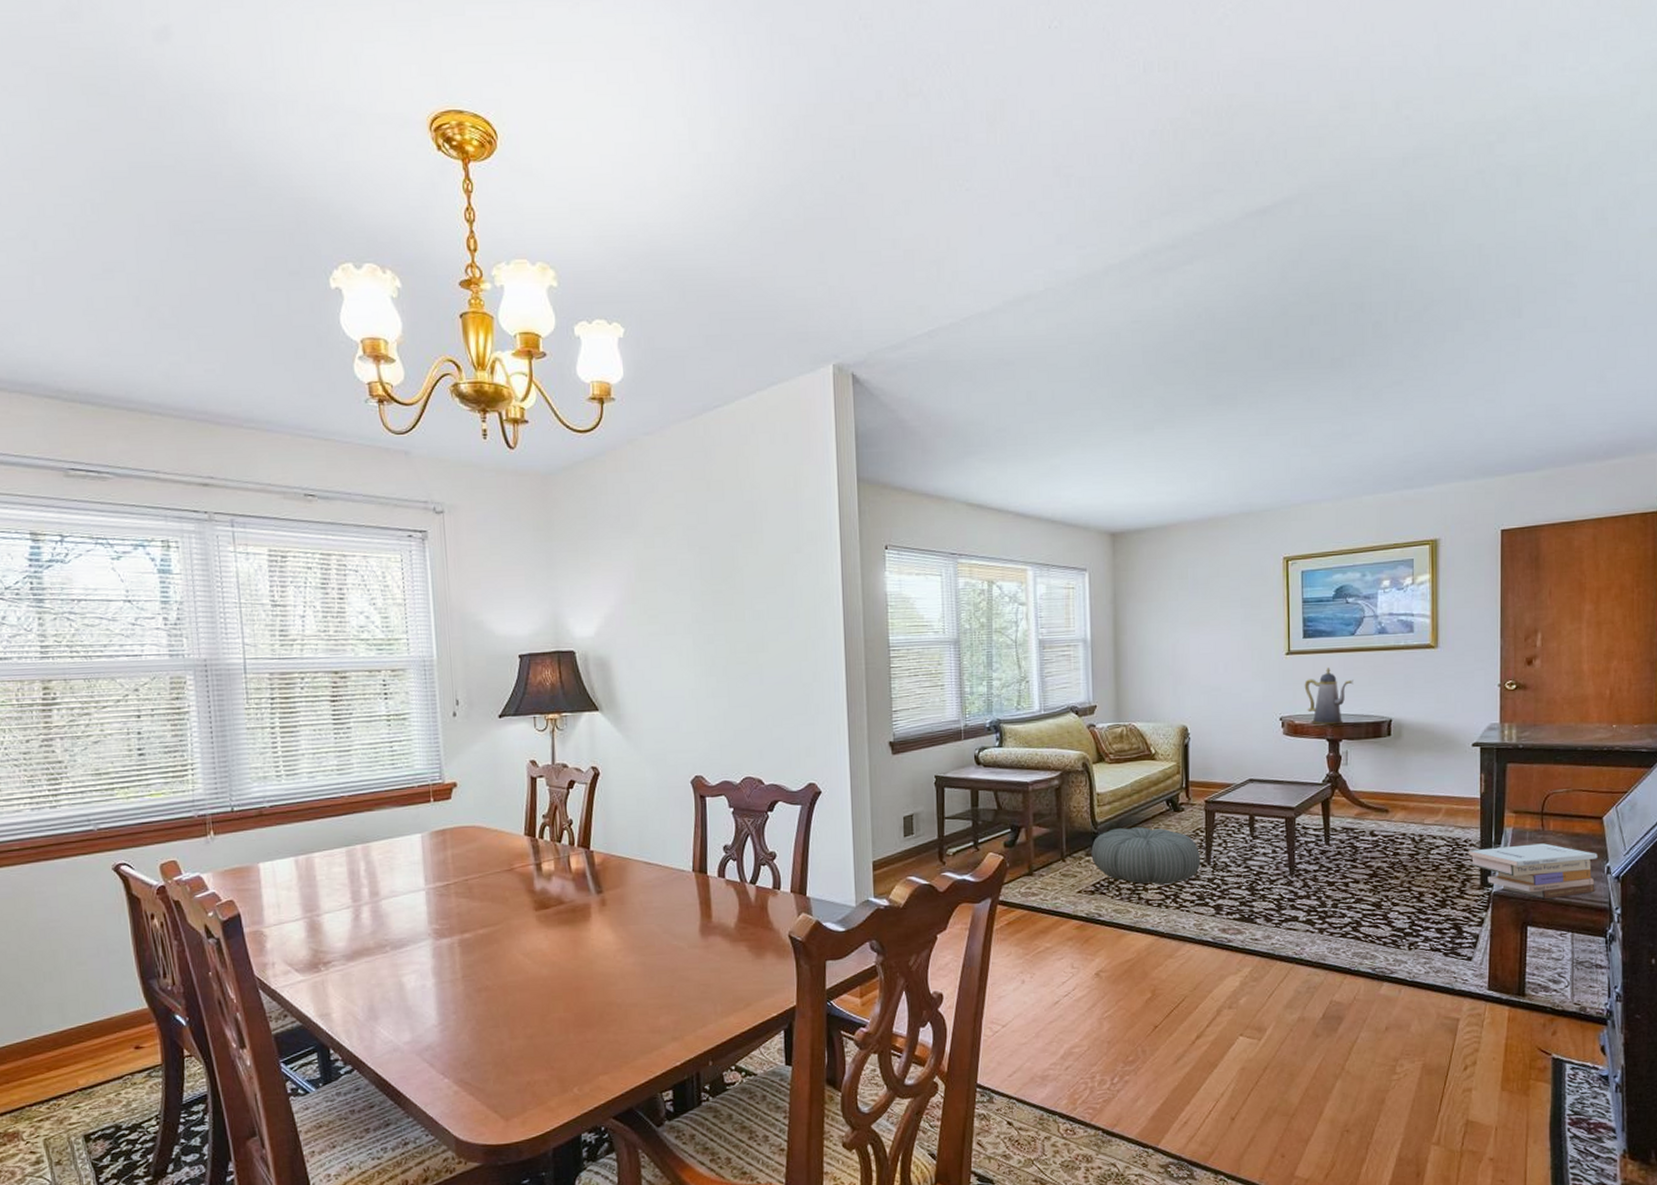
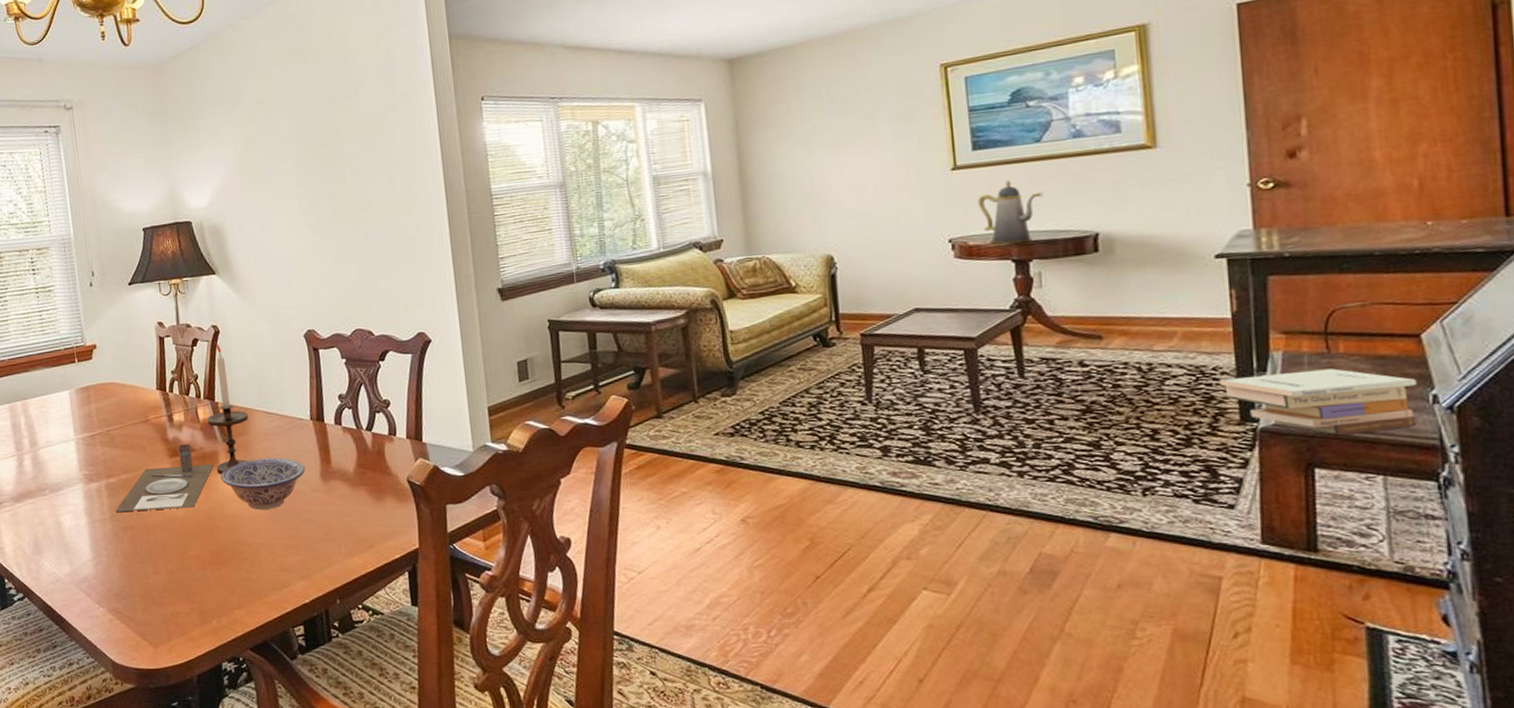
place setting: none [469,896,584,971] -> present [115,444,214,512]
candlestick: none [580,785,626,929] -> present [207,342,248,474]
bowl: none [592,911,684,968] -> present [221,457,305,510]
pouf: present [1091,827,1201,885] -> none [727,364,861,426]

